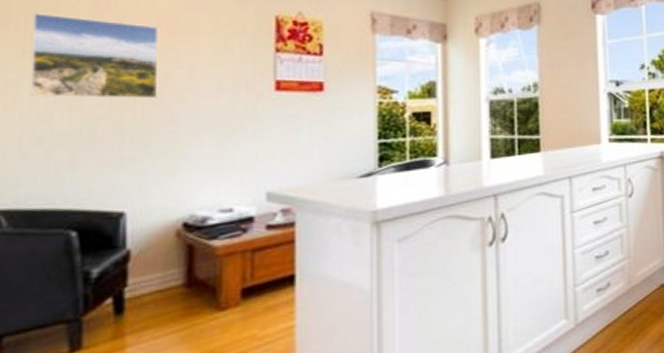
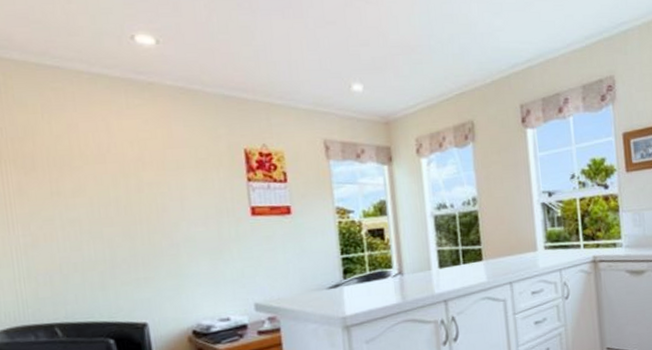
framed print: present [31,13,159,99] -> none [53,159,159,230]

